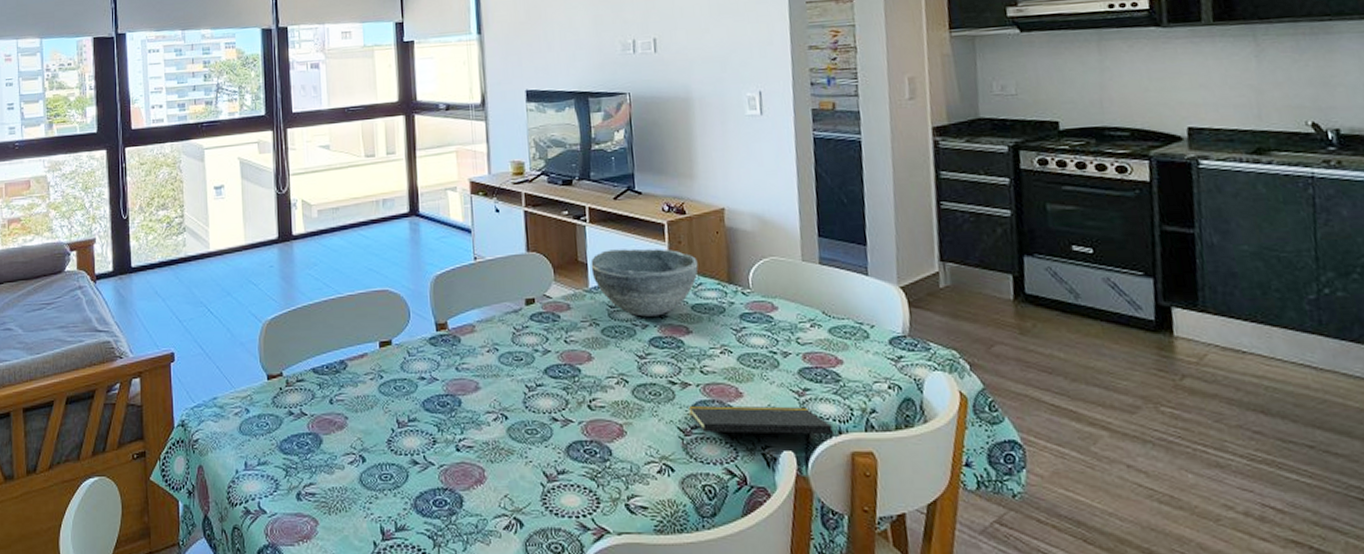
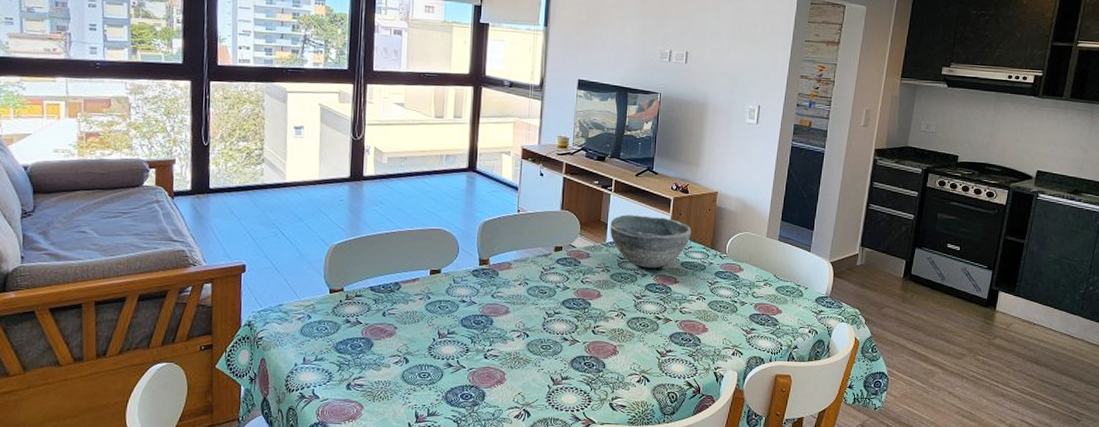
notepad: present [688,405,835,437] -> none [667,335,767,363]

